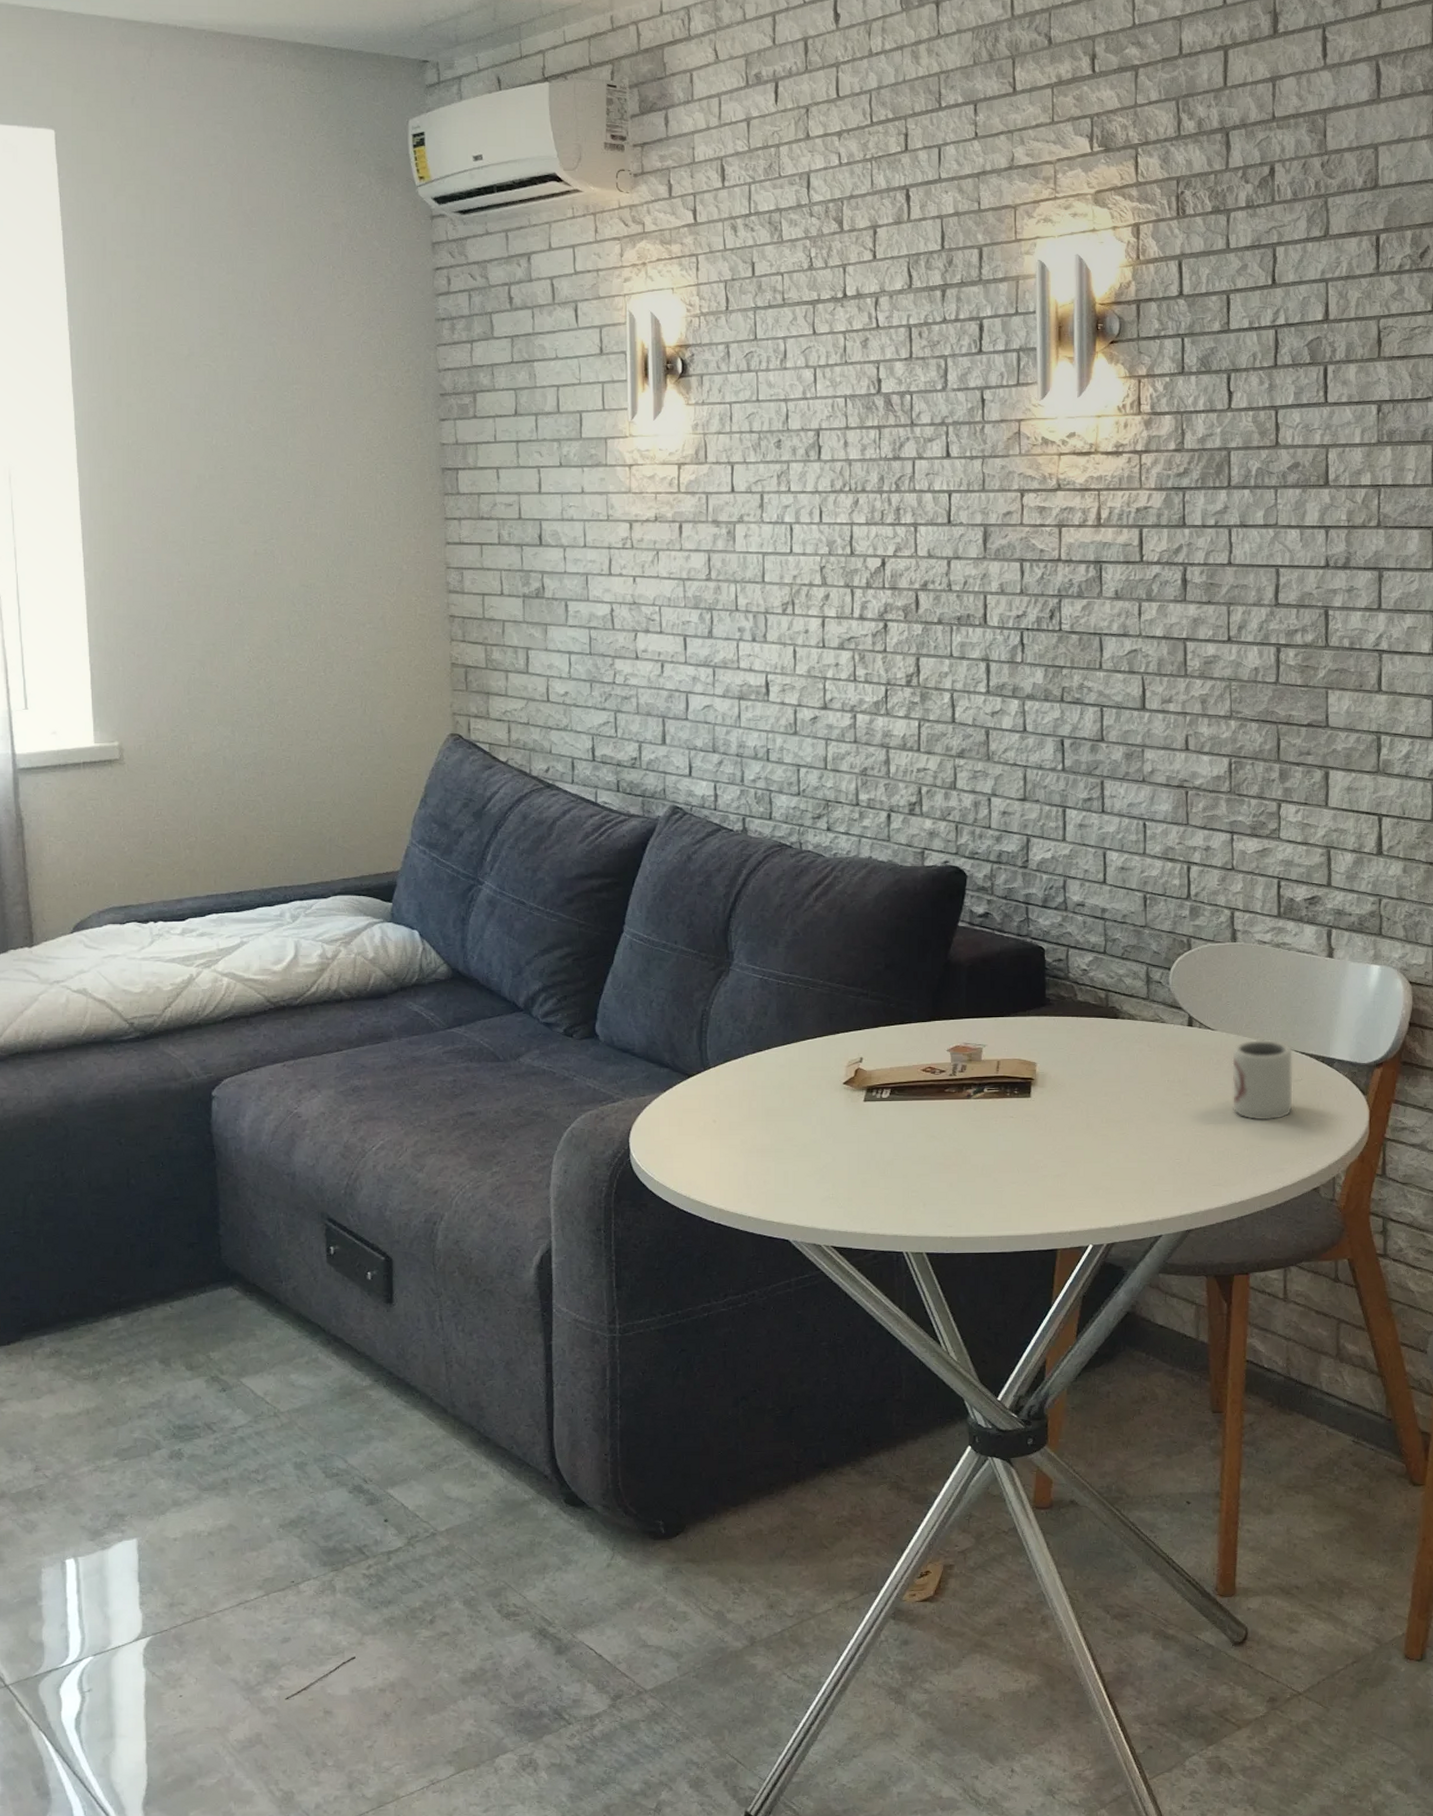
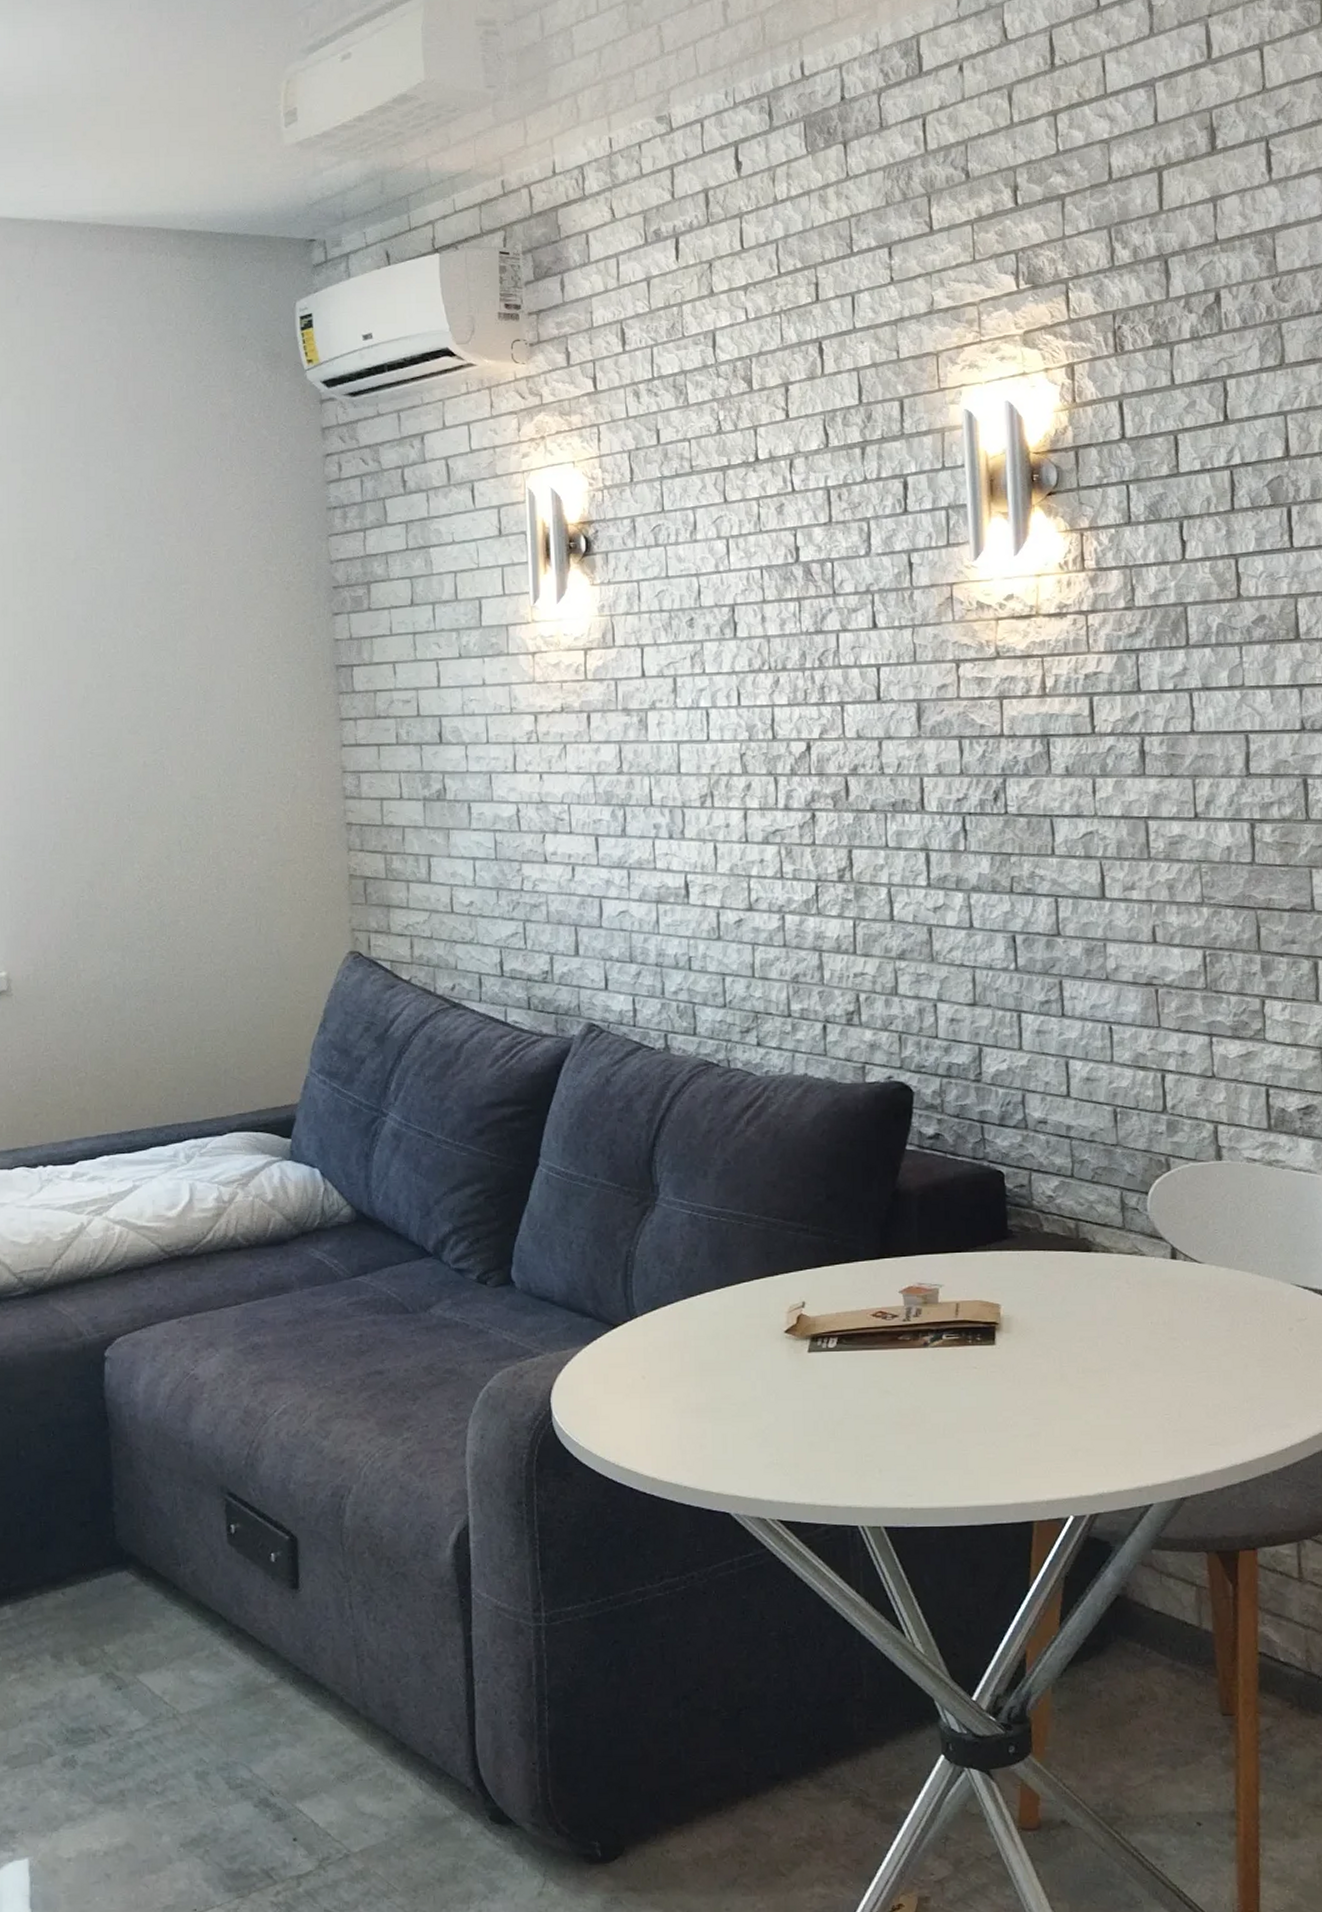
cup: present [1232,1039,1293,1120] -> none [1224,1272,1296,1368]

